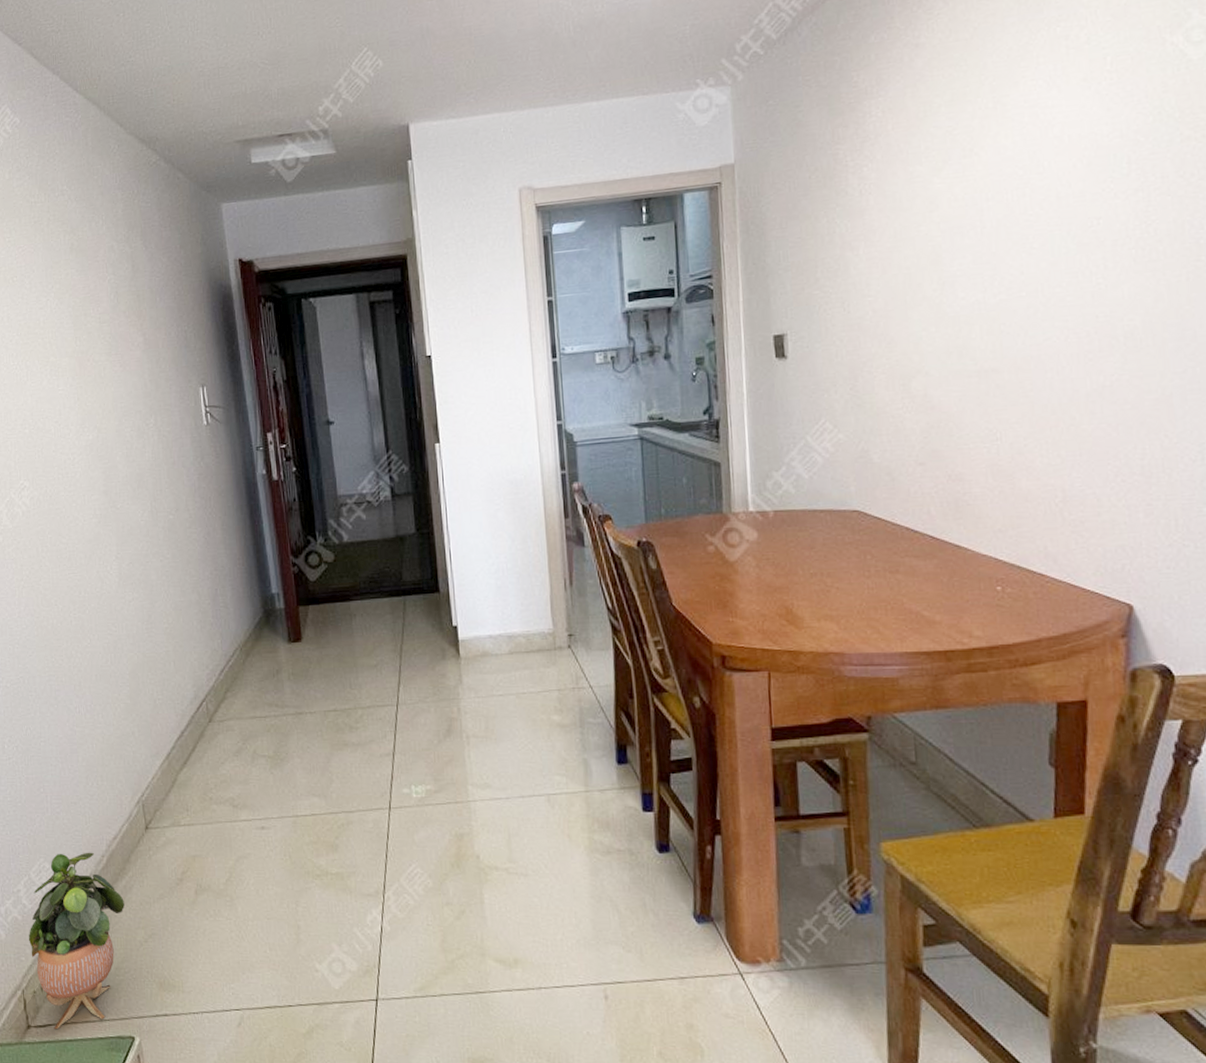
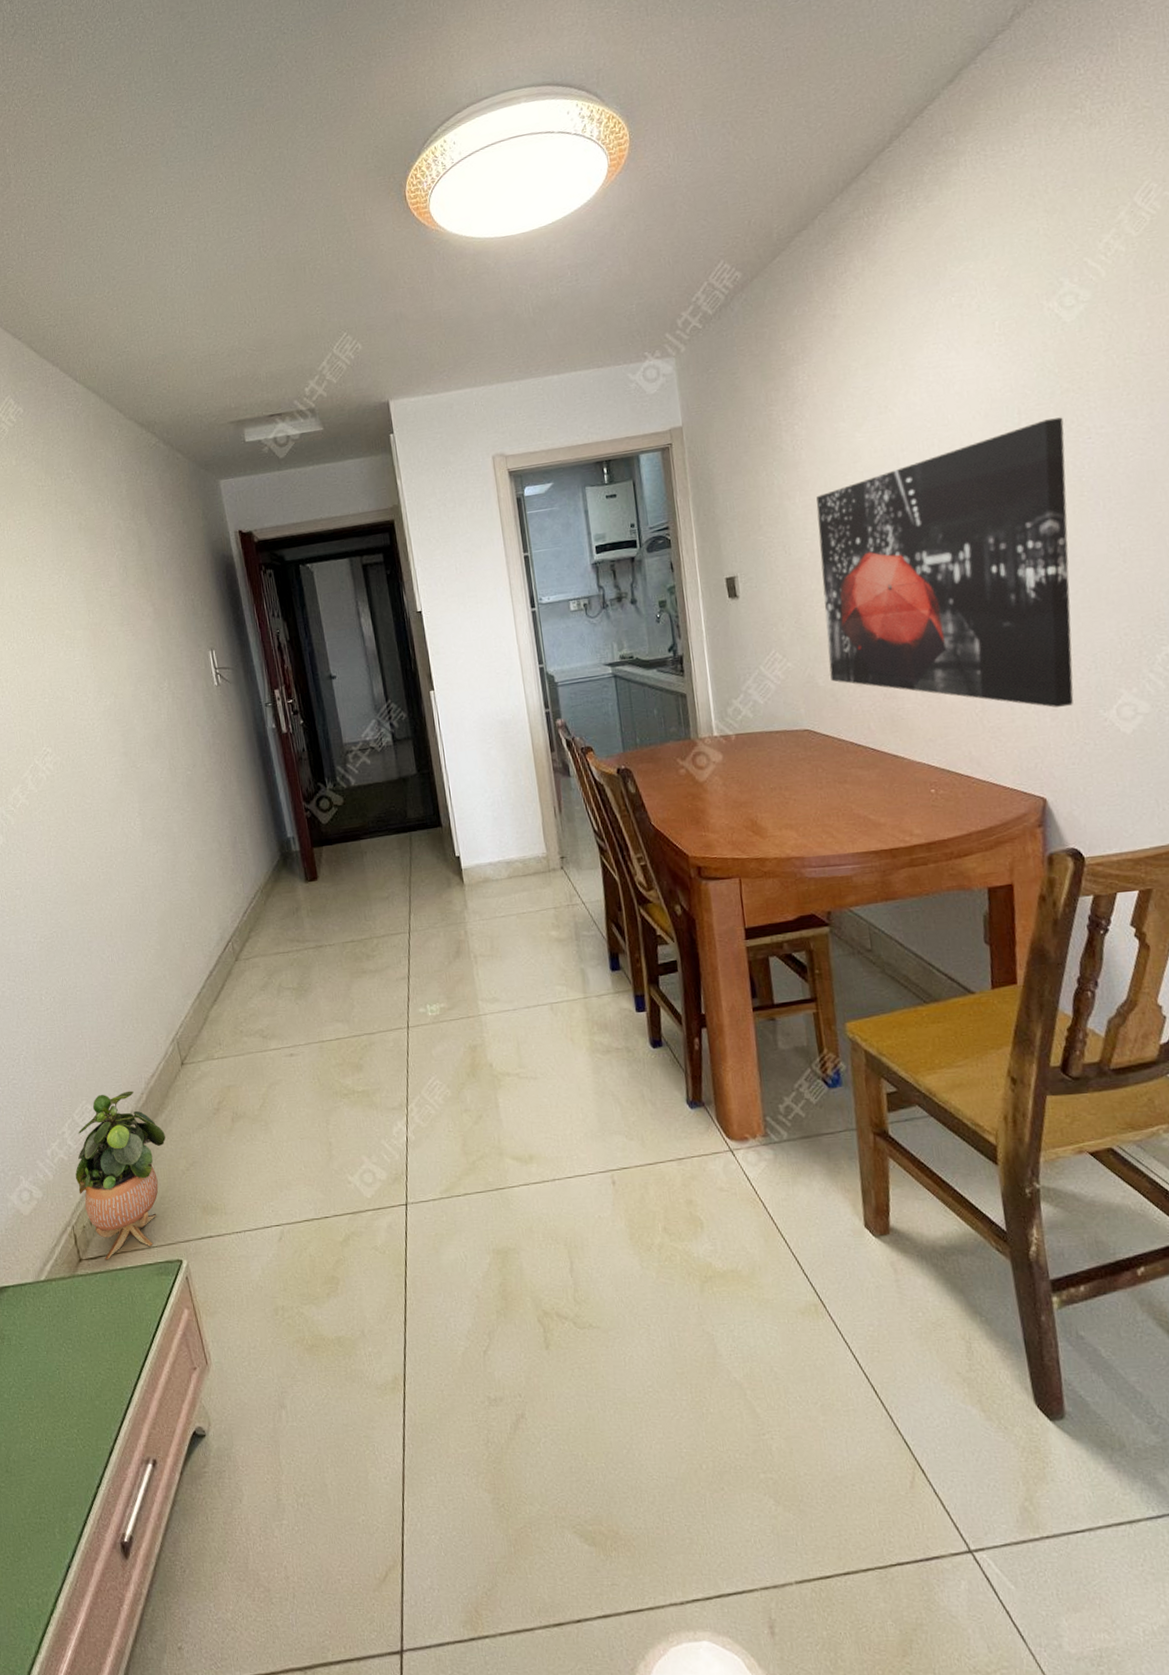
wall art: none [883,169,1182,503] -> present [816,417,1074,708]

